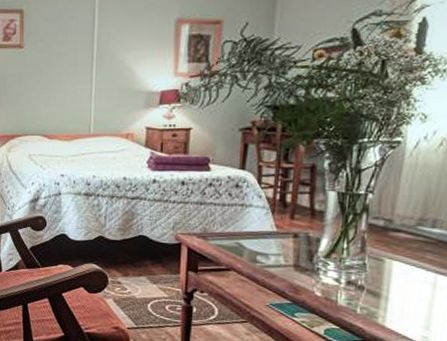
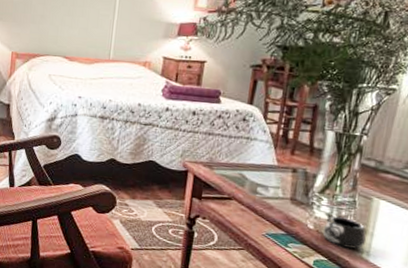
mug: none [332,279,380,315] -> present [323,214,366,249]

